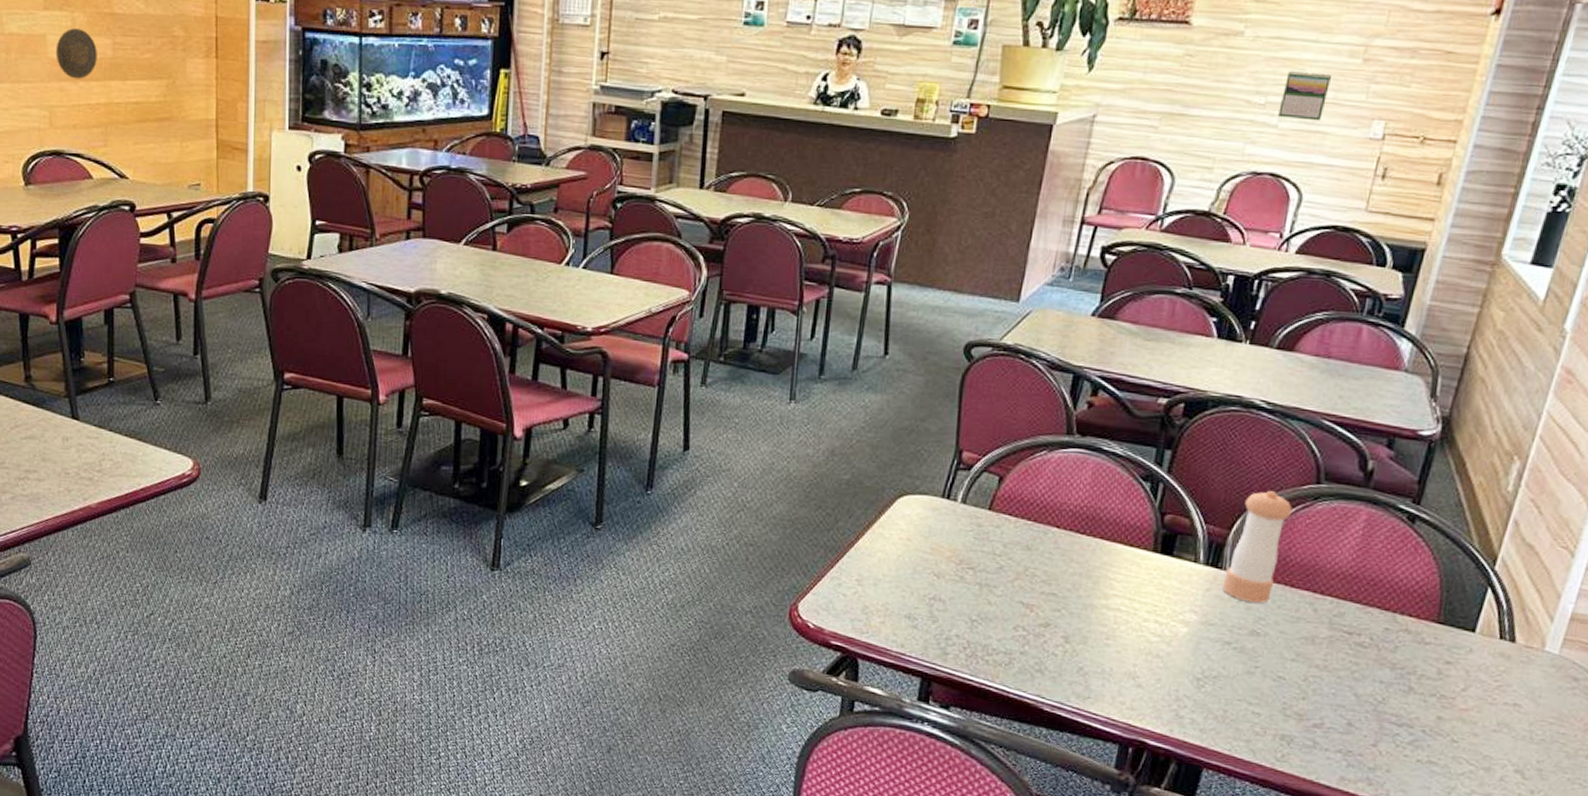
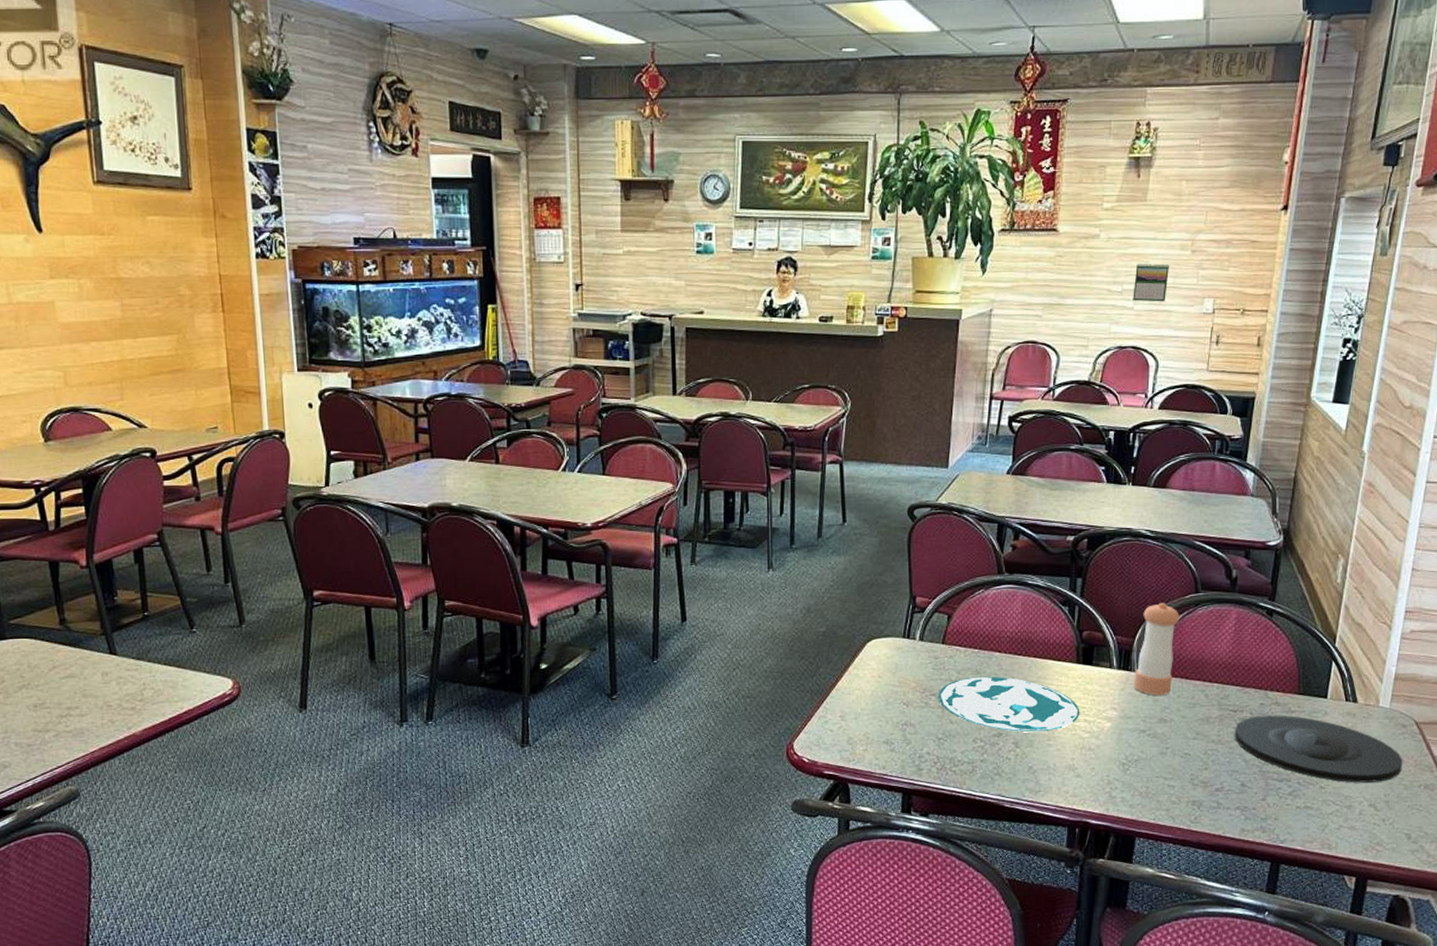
decorative plate: present [56,28,97,79] -> none [65,294,107,340]
plate: none [977,553,1151,628] -> present [939,676,1080,732]
plate: none [1345,642,1569,745] -> present [1234,715,1403,783]

